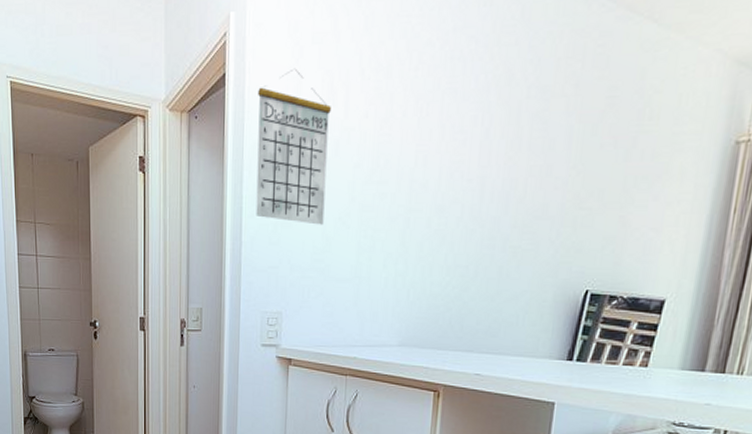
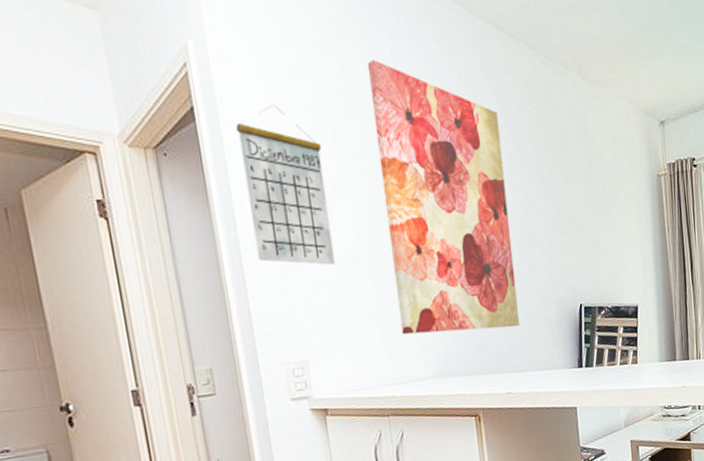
wall art: none [375,16,530,307] -> present [367,59,520,335]

